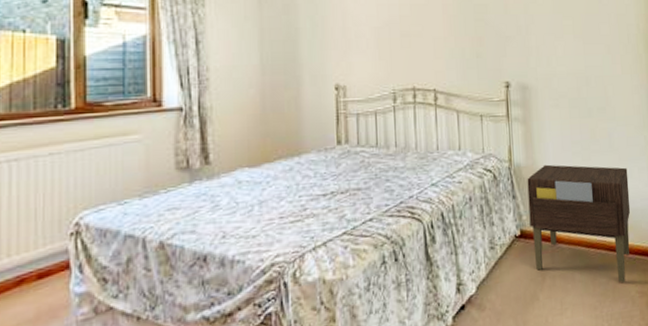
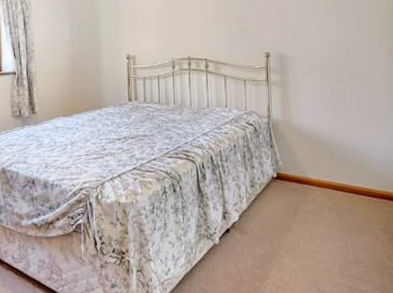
nightstand: present [527,164,630,283] -> none [283,121,376,221]

